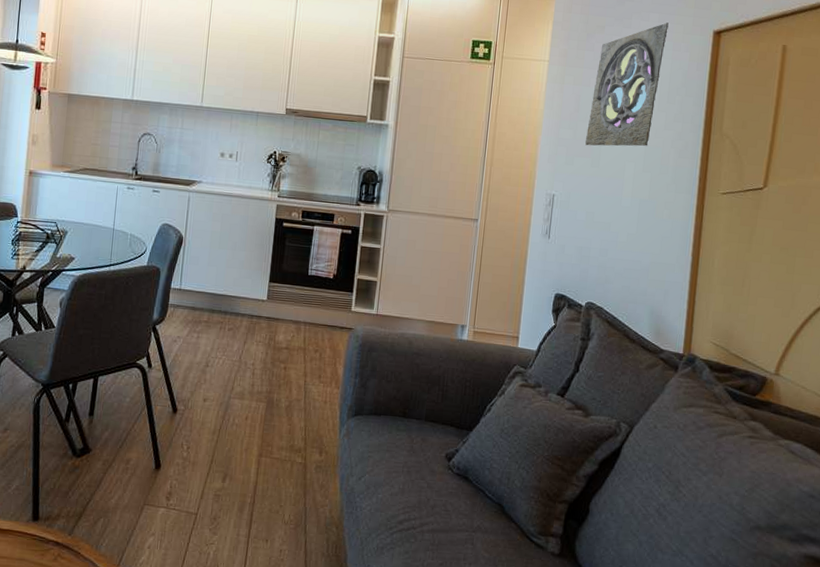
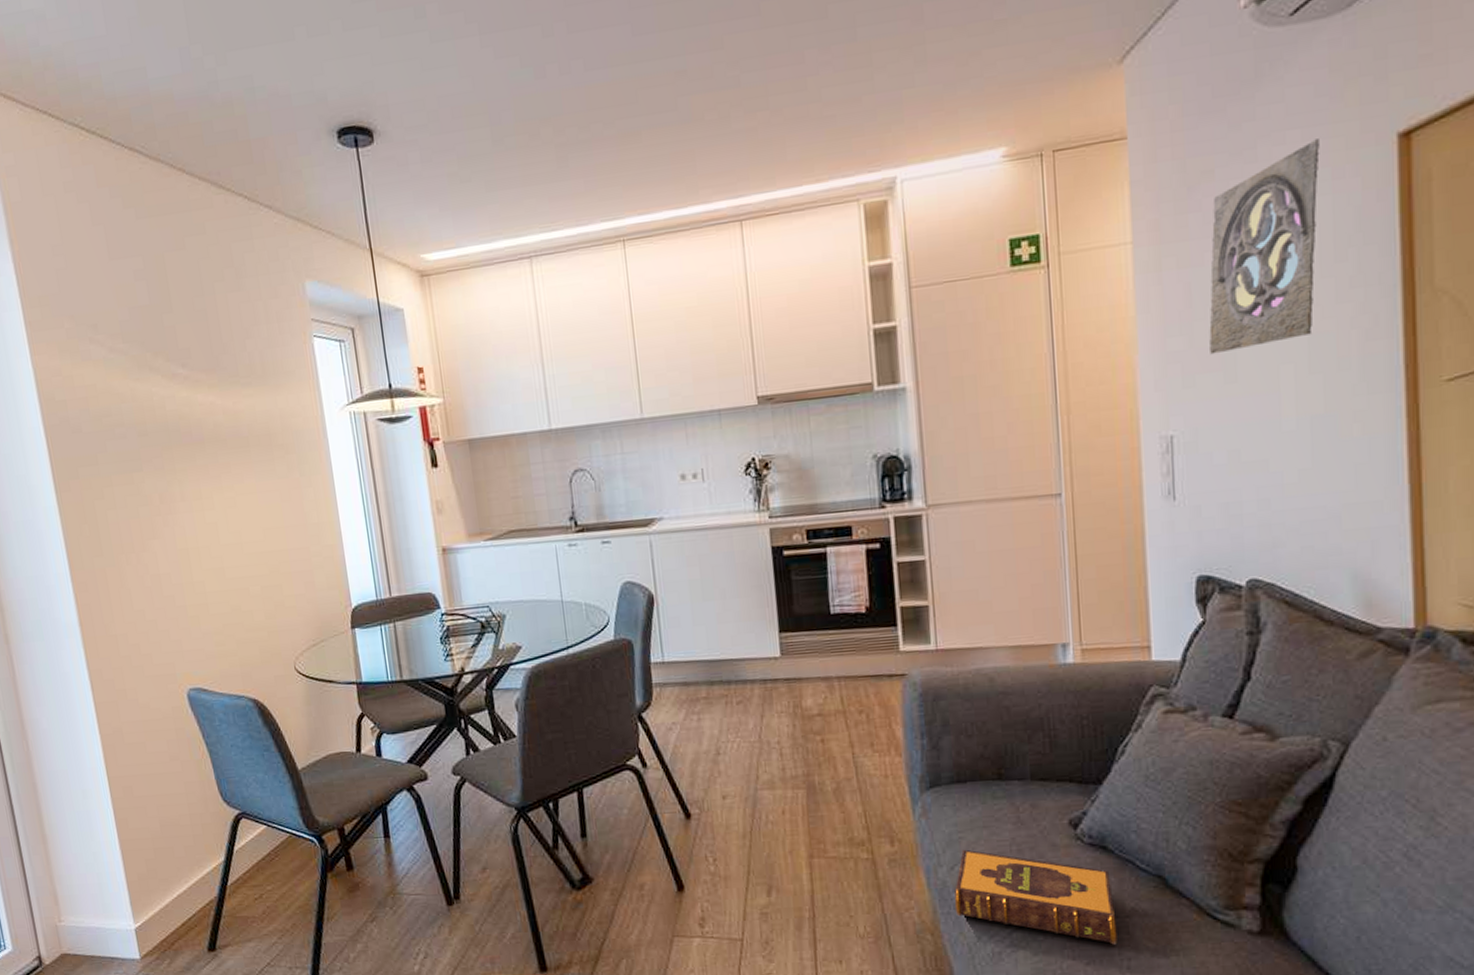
hardback book: none [356,465,467,552] -> present [954,849,1118,945]

